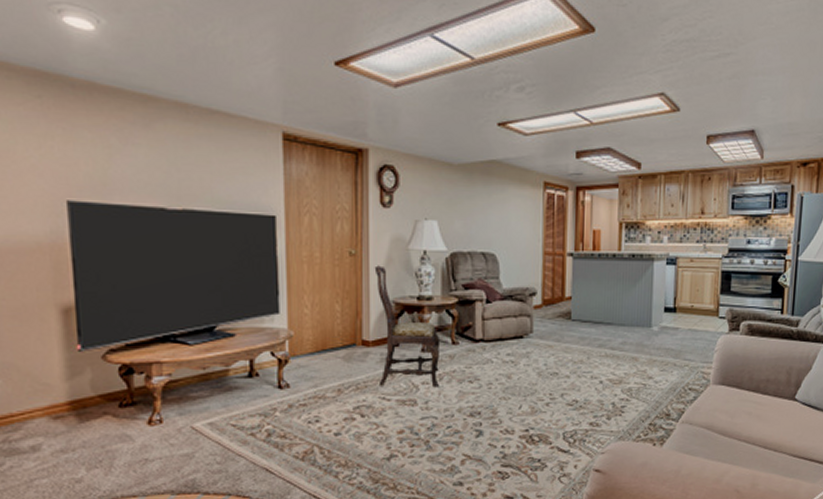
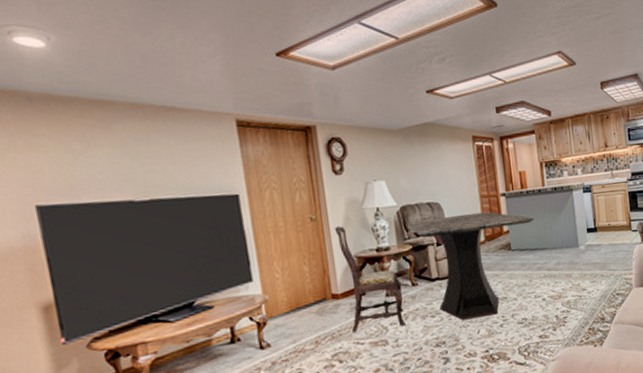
dining table: none [455,271,603,392] -> present [407,212,534,321]

